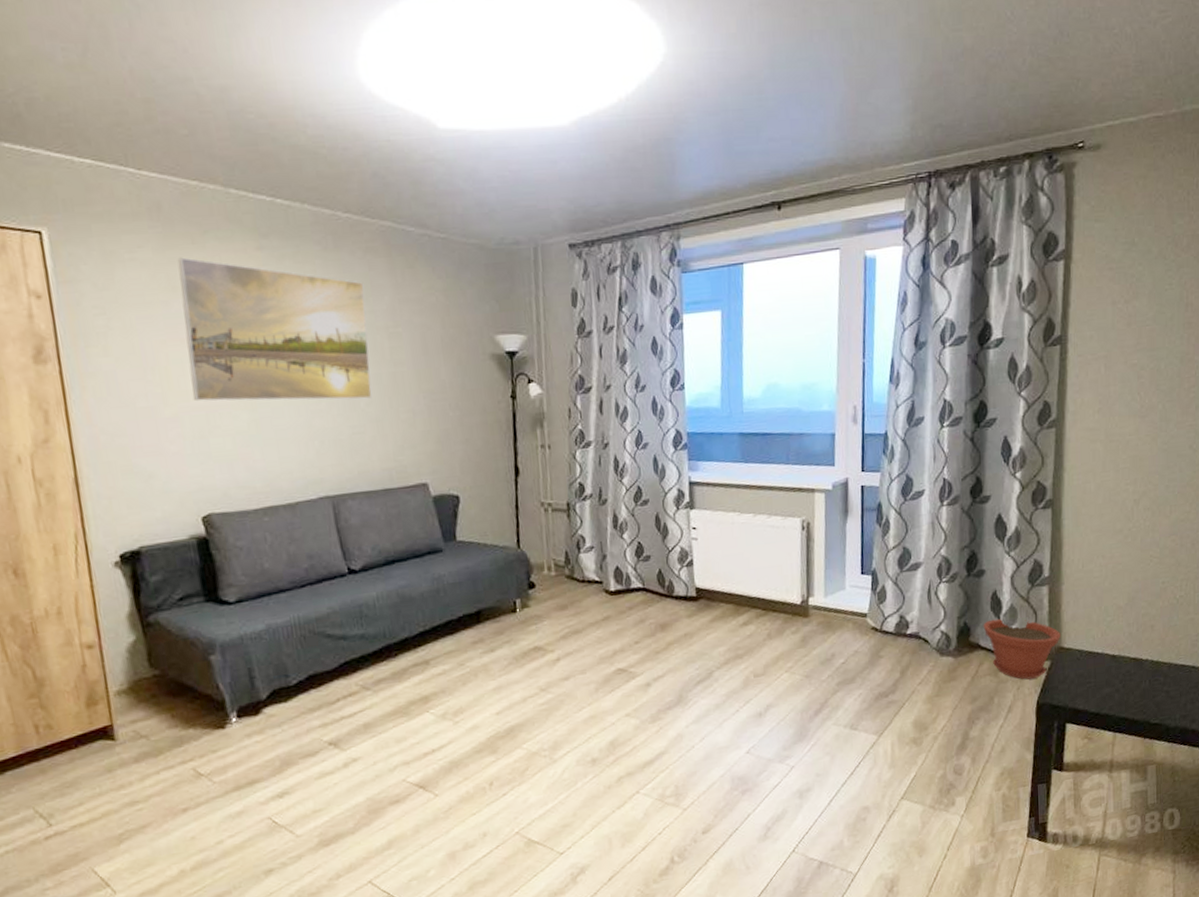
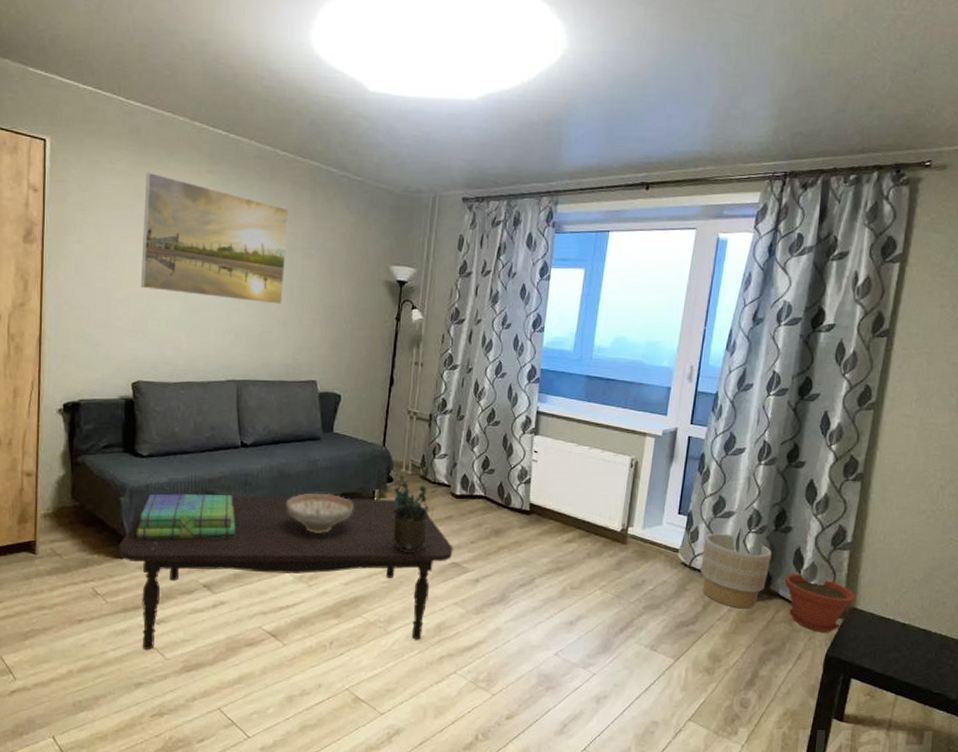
coffee table: none [216,607,617,830] -> present [118,494,453,650]
stack of books: none [237,631,358,703] -> present [137,494,236,540]
decorative bowl: none [413,612,494,661] -> present [286,493,354,533]
potted plant: none [530,575,588,666] -> present [389,472,437,552]
planter: none [892,588,967,668] -> present [701,533,772,609]

